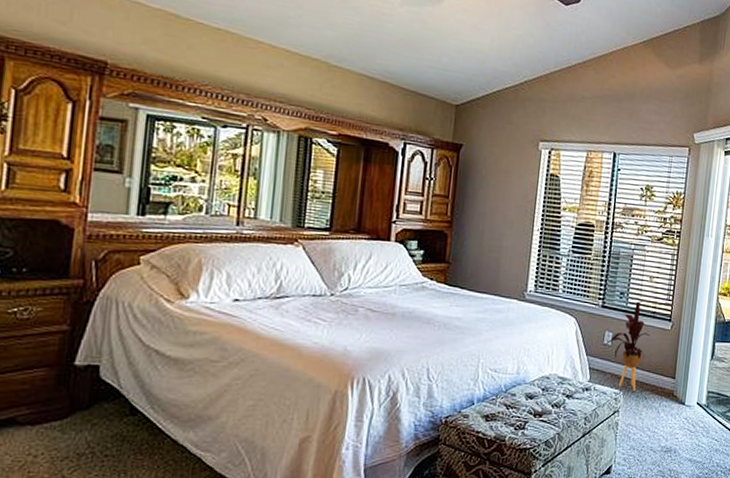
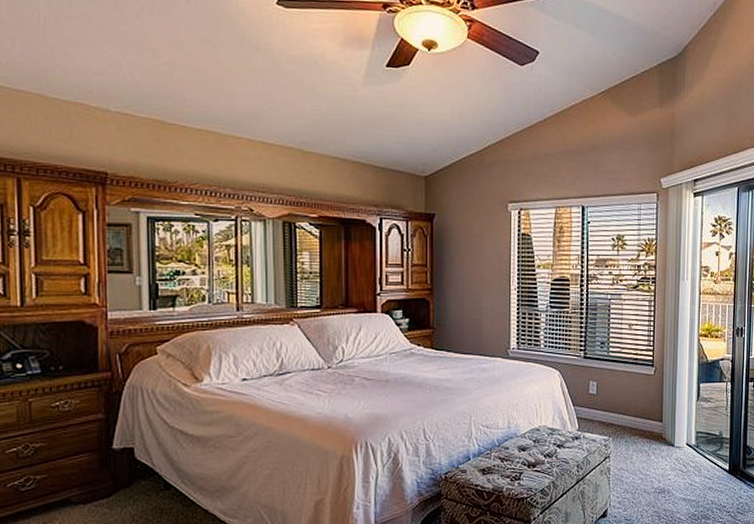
house plant: present [603,301,650,392] -> none [589,350,634,437]

